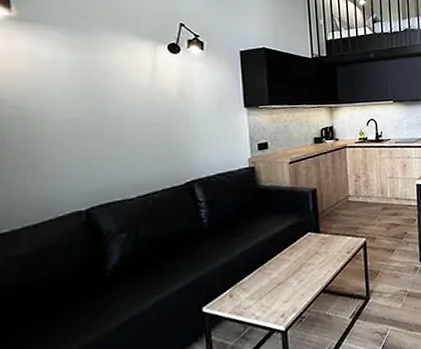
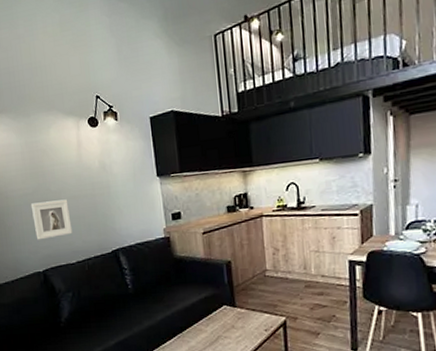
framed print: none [77,126,135,173] -> present [30,199,72,240]

